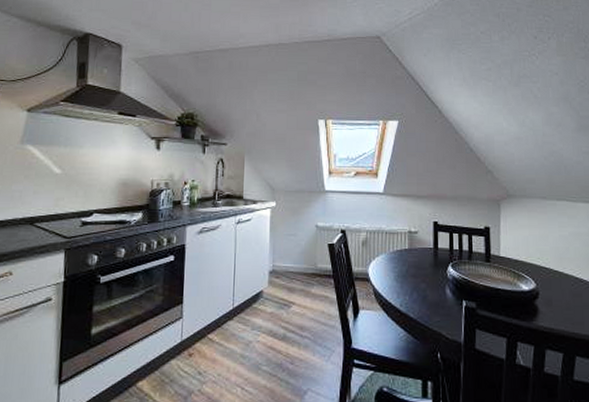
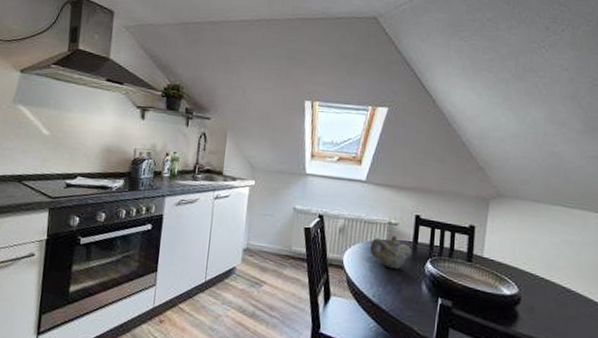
teapot: none [393,243,433,277] -> present [370,235,412,270]

